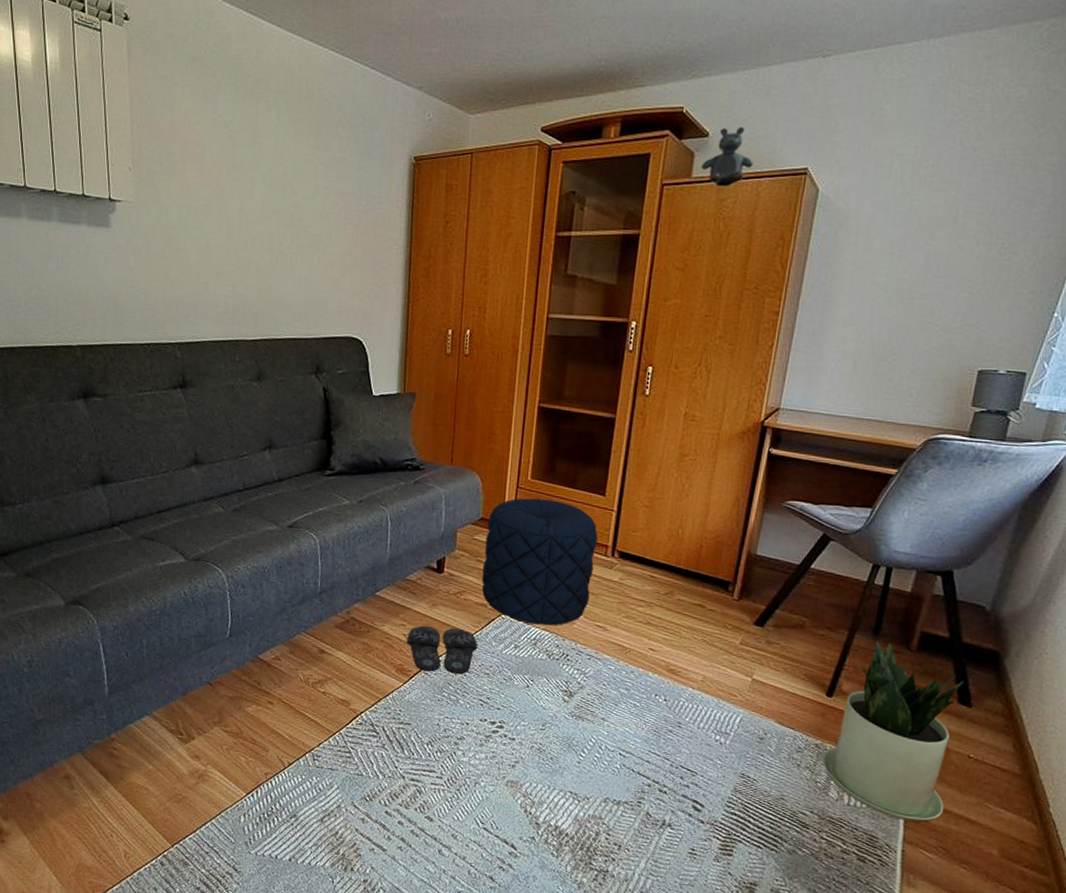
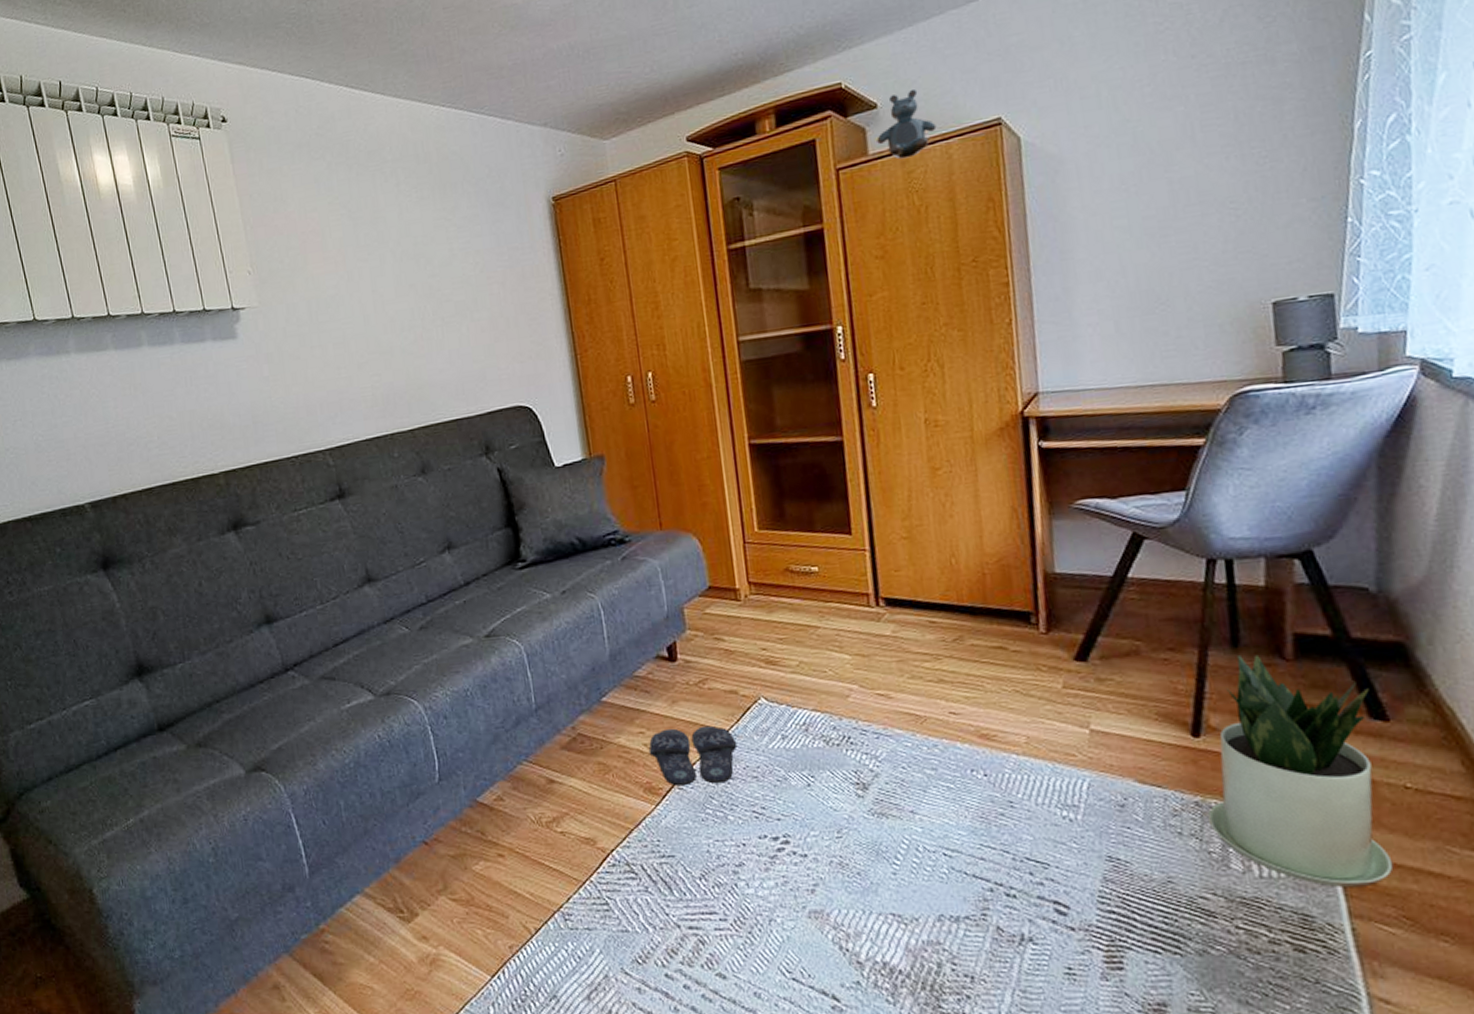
pouf: present [482,498,598,625] -> none [717,550,861,706]

